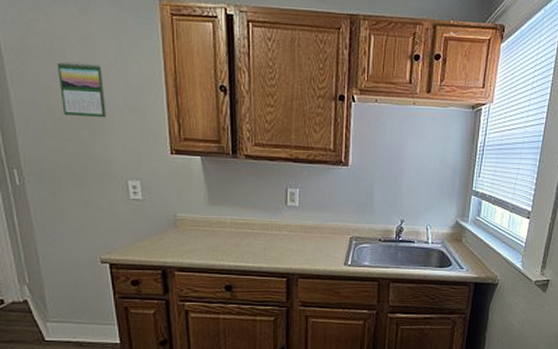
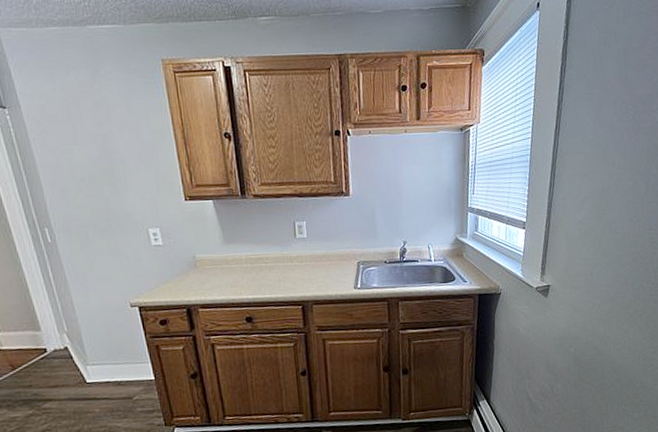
calendar: present [57,62,107,118] -> none [75,124,124,175]

